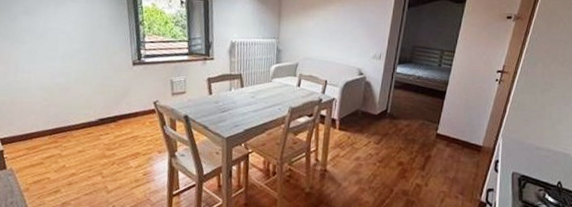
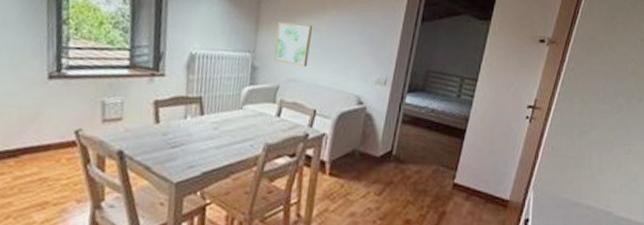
wall art: none [294,14,321,48] -> present [274,21,312,67]

